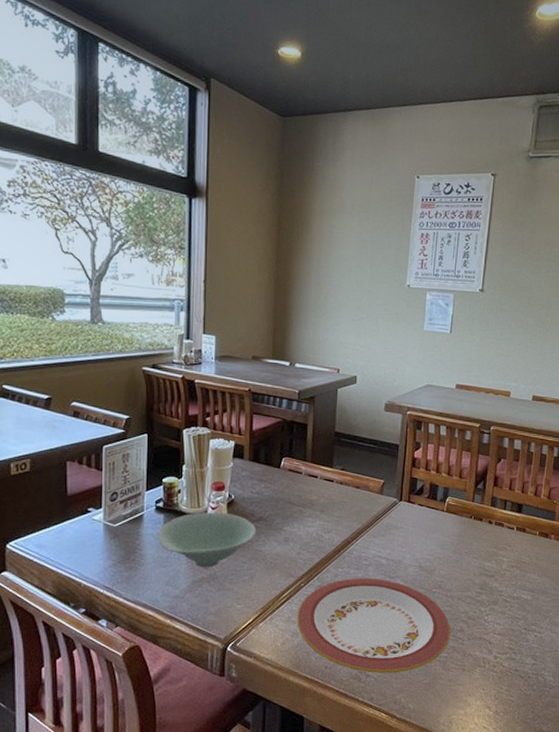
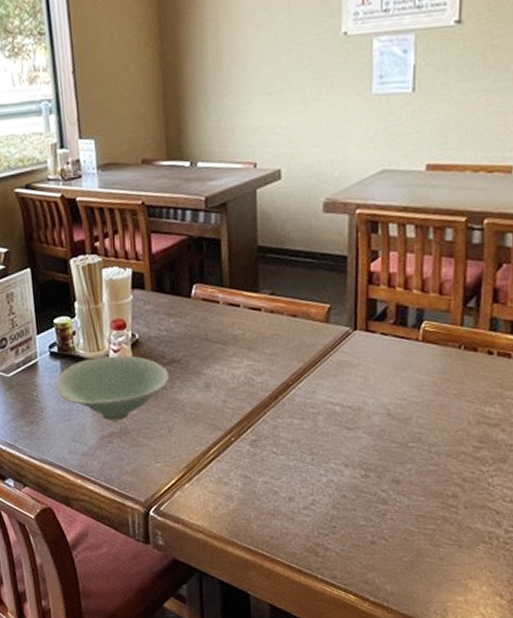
plate: present [296,578,451,674] -> none [229,429,439,548]

